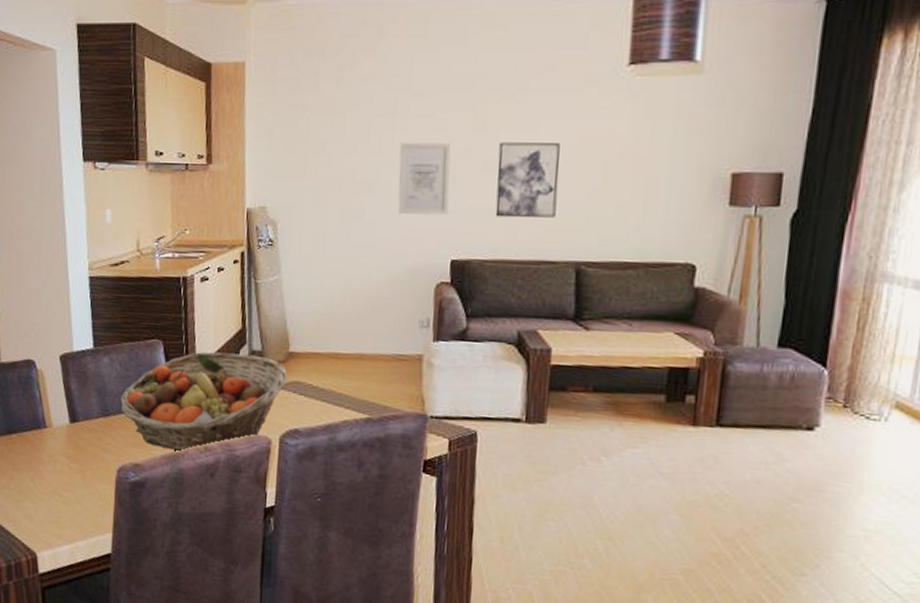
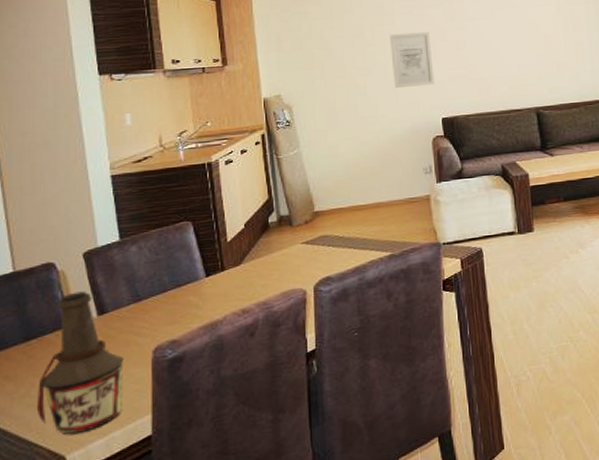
bottle: none [14,394,91,535] -> present [36,291,124,435]
fruit basket: present [120,352,288,453] -> none [152,219,315,320]
wall art: present [495,142,560,218] -> none [466,25,515,82]

